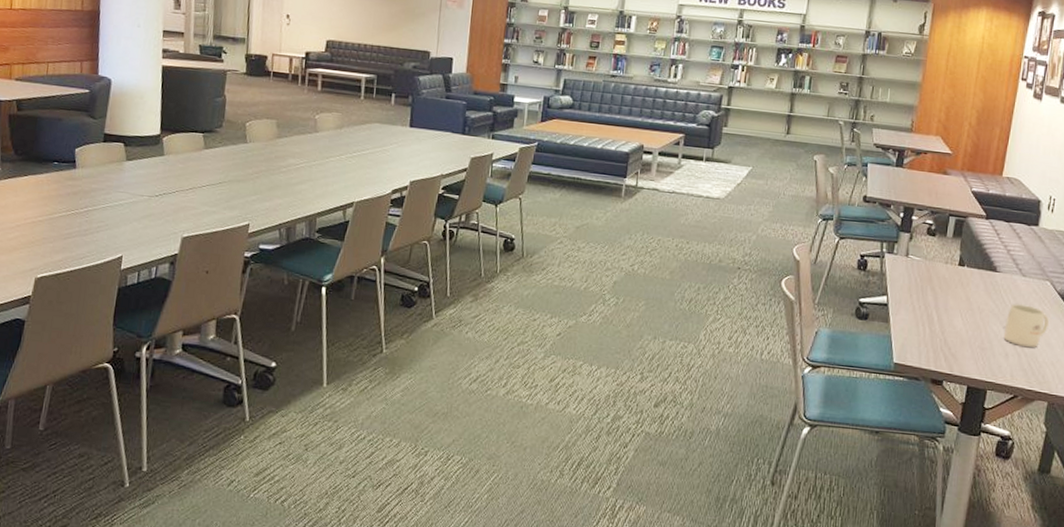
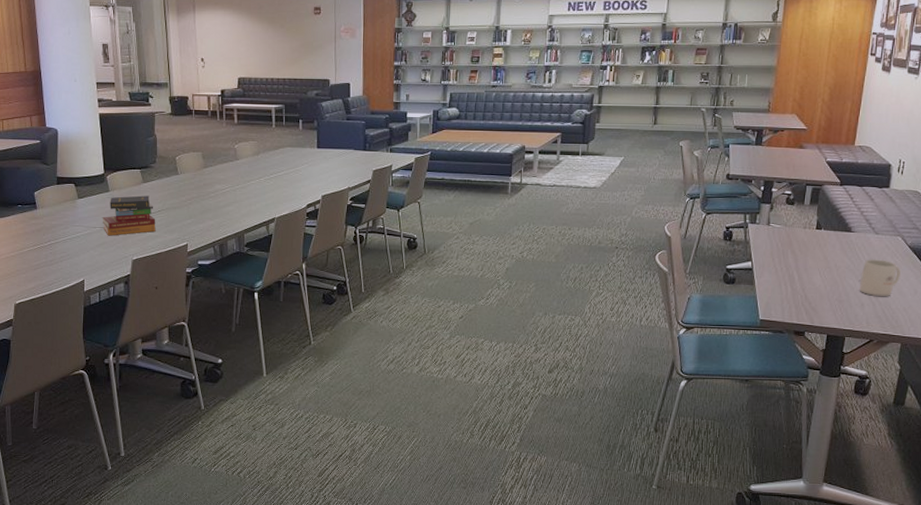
books: none [151,162,215,207] -> present [102,195,156,236]

